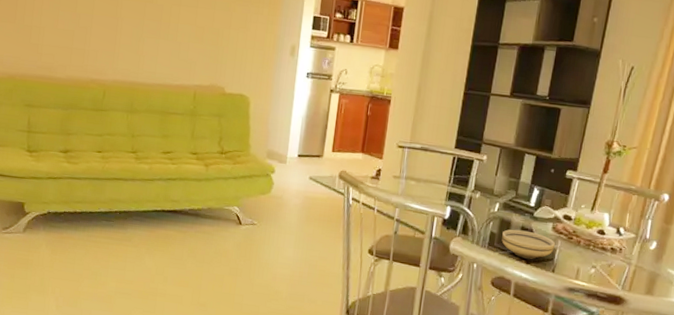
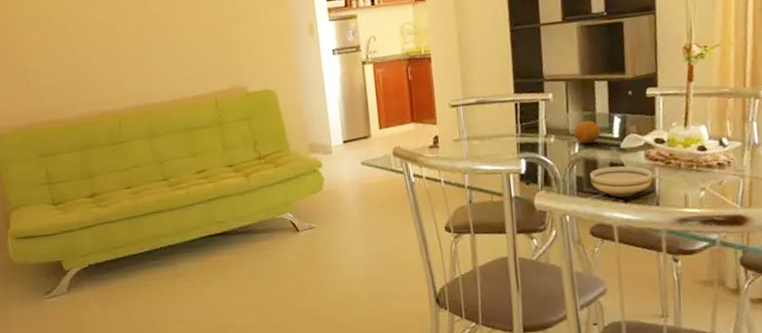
fruit: none [497,185,520,206] -> present [574,120,600,144]

